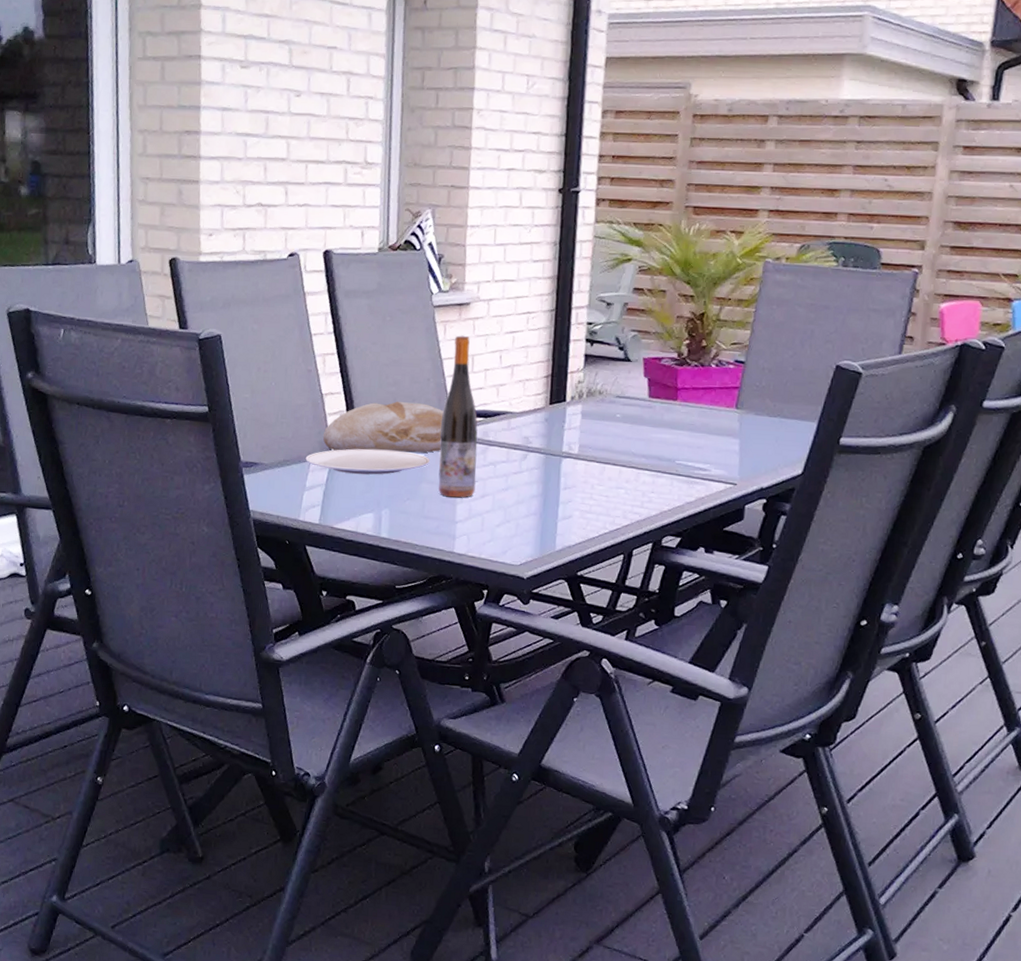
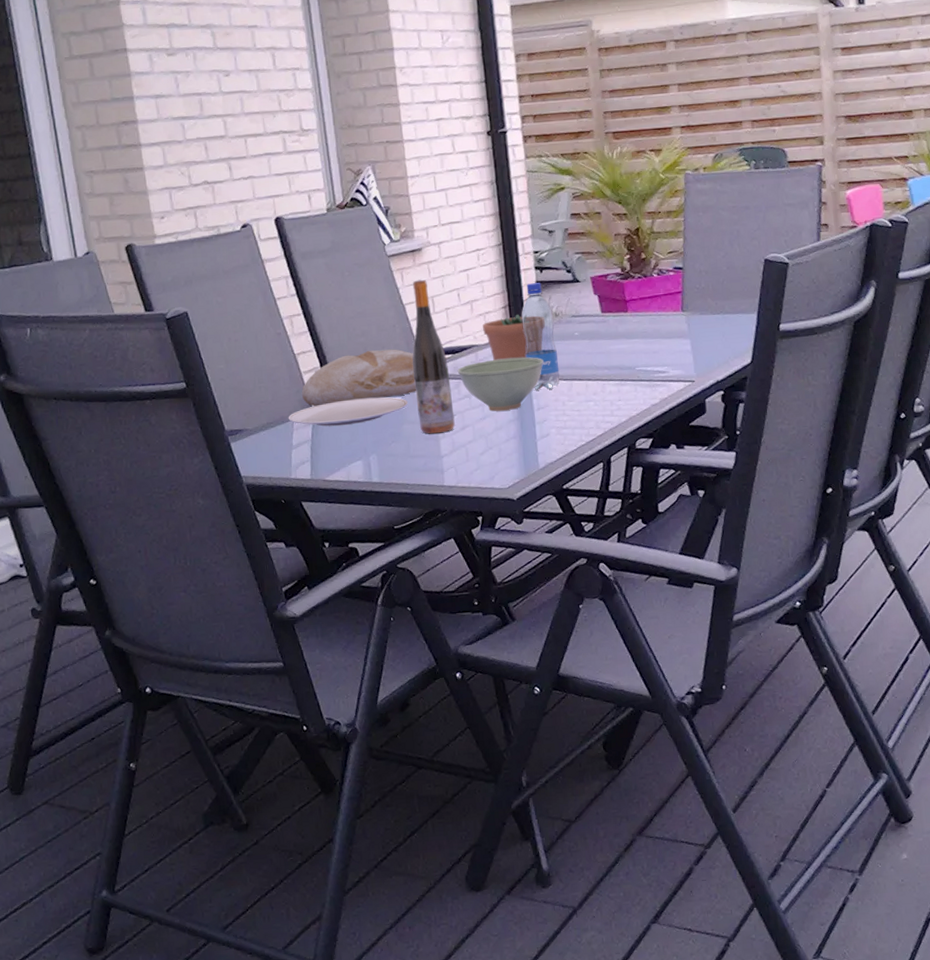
bowl: none [486,430,579,485] -> present [457,357,544,412]
planter: none [520,387,565,434] -> present [483,315,527,360]
bottle: none [560,355,597,470] -> present [521,283,560,391]

